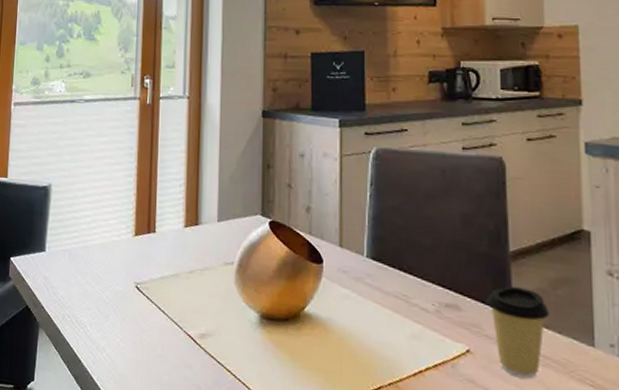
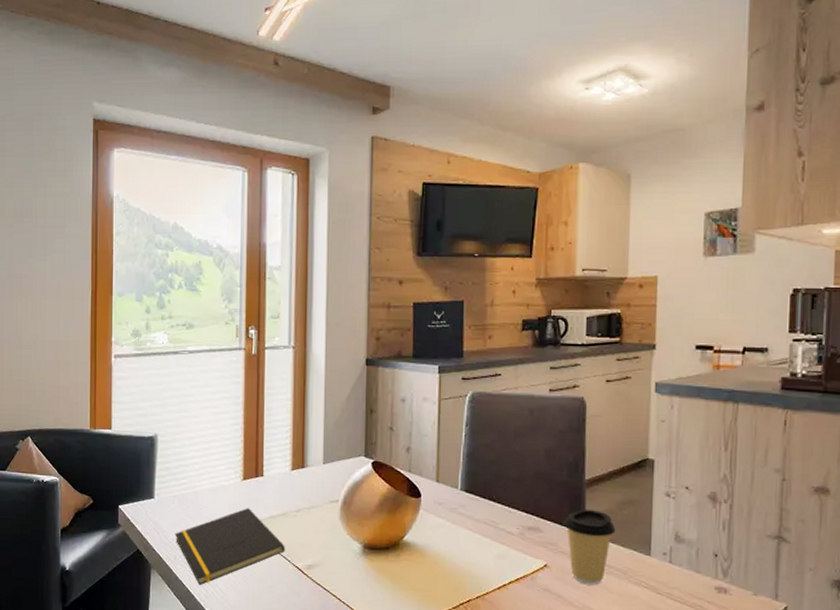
notepad: none [64,266,177,350] -> present [174,508,285,586]

